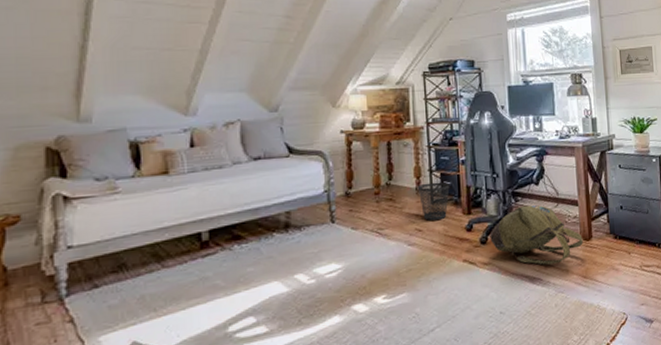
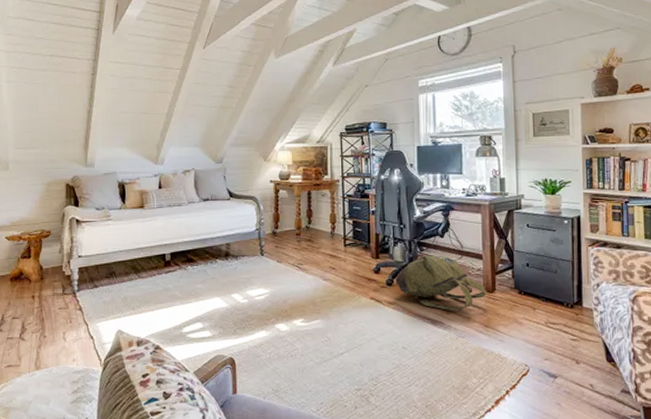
wastebasket: present [417,182,450,221] -> none [332,228,361,262]

